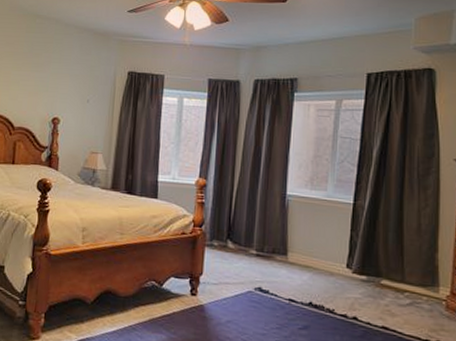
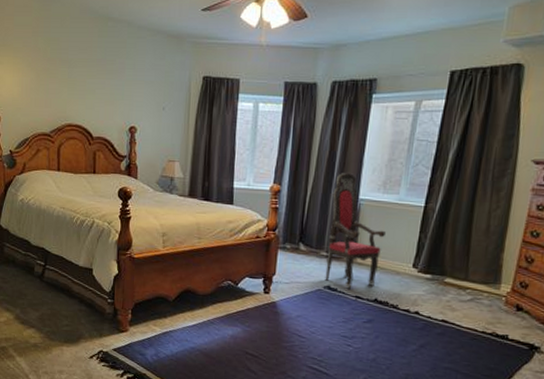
armchair: none [255,168,316,291] -> present [325,173,386,289]

